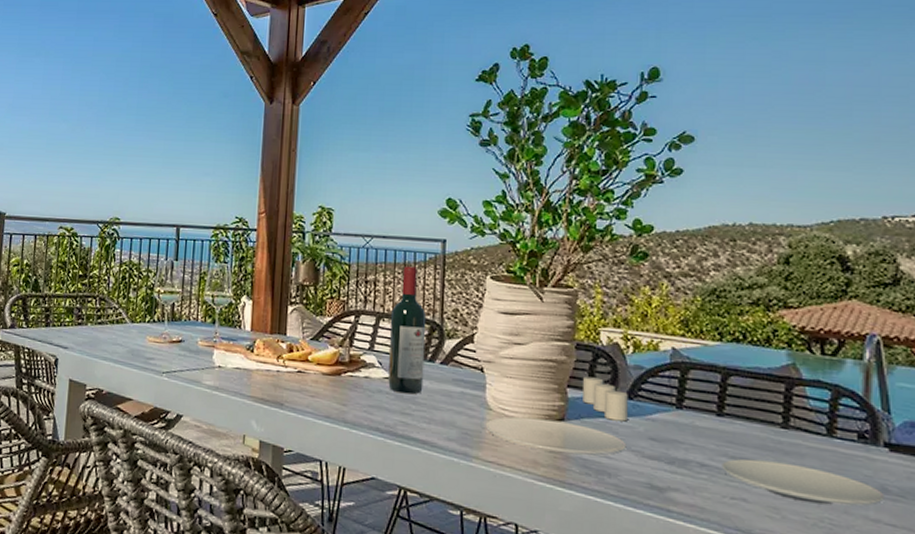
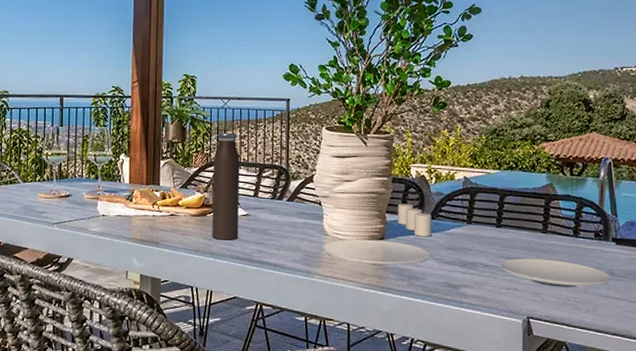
water bottle: none [347,276,383,408] -> present [212,133,240,240]
wine bottle: present [388,266,427,395] -> none [245,122,275,227]

